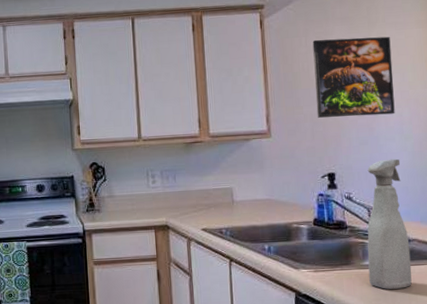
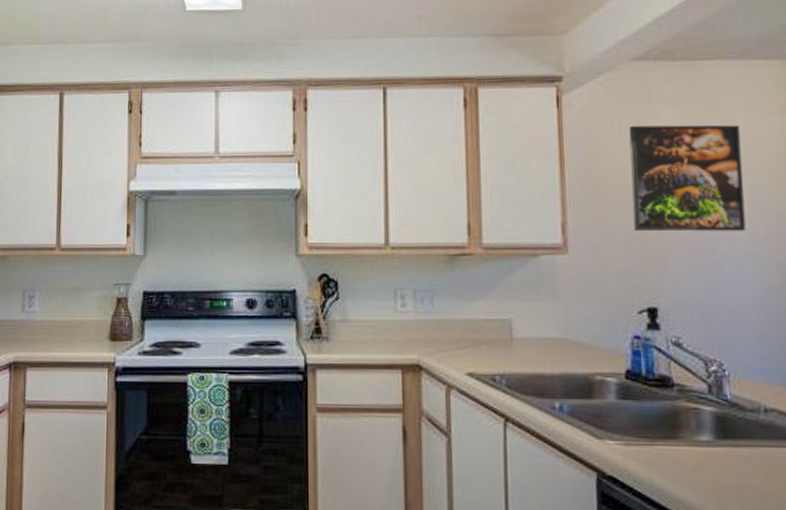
spray bottle: present [367,158,412,289] -> none [703,293,770,479]

